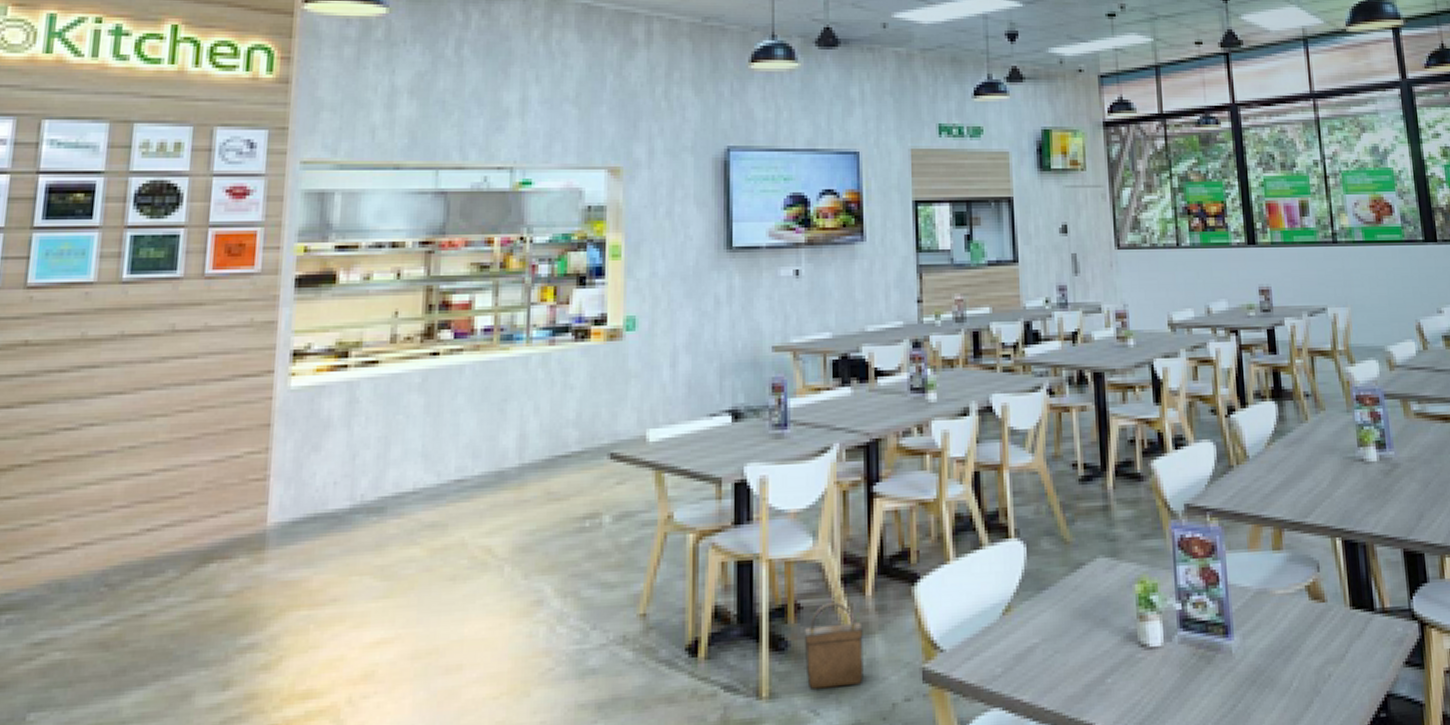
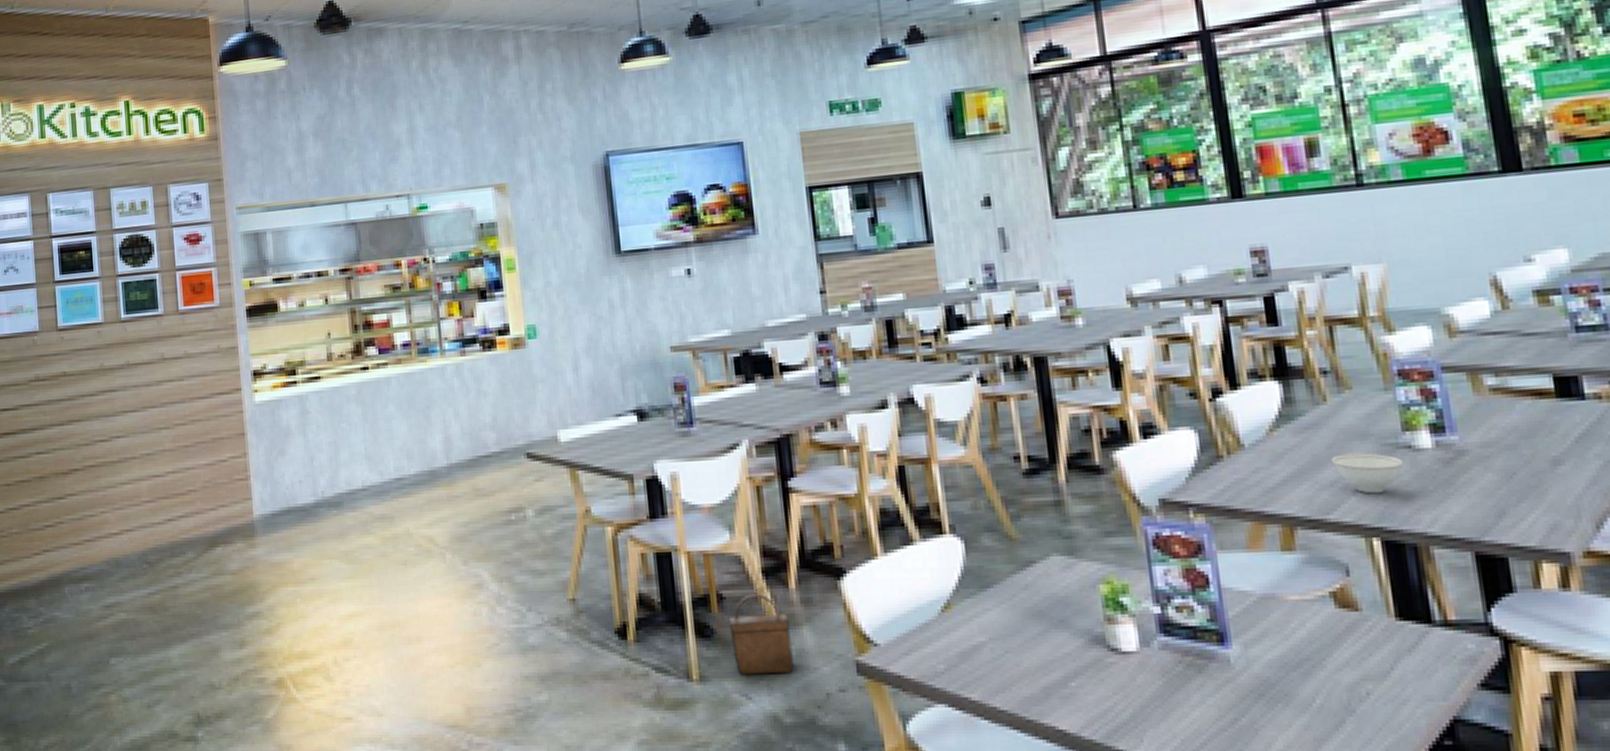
bowl: none [1309,465,1359,500] -> present [1330,453,1404,494]

